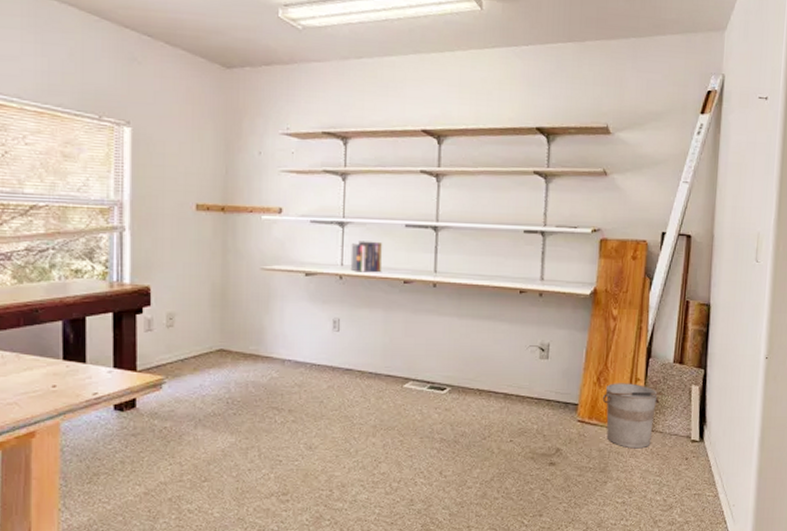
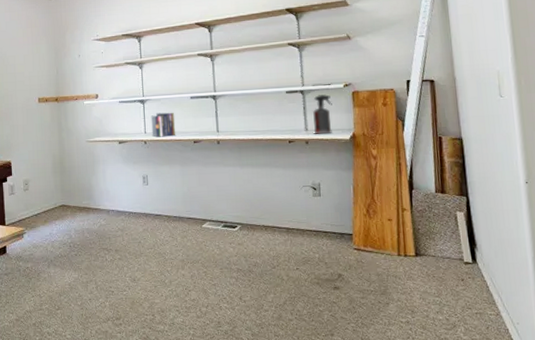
spray bottle: none [550,239,576,287] -> present [313,94,332,135]
bucket: present [602,383,663,449] -> none [373,213,430,272]

